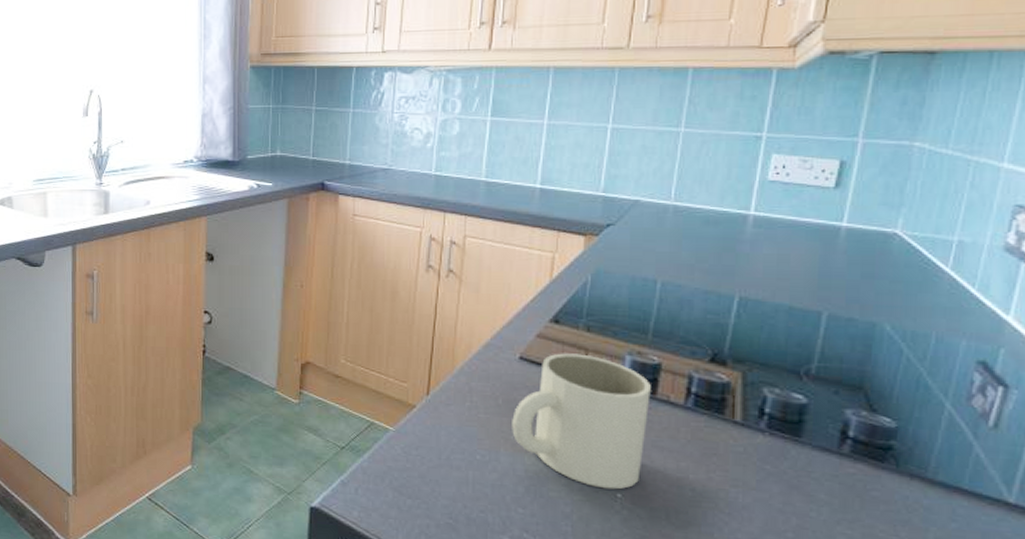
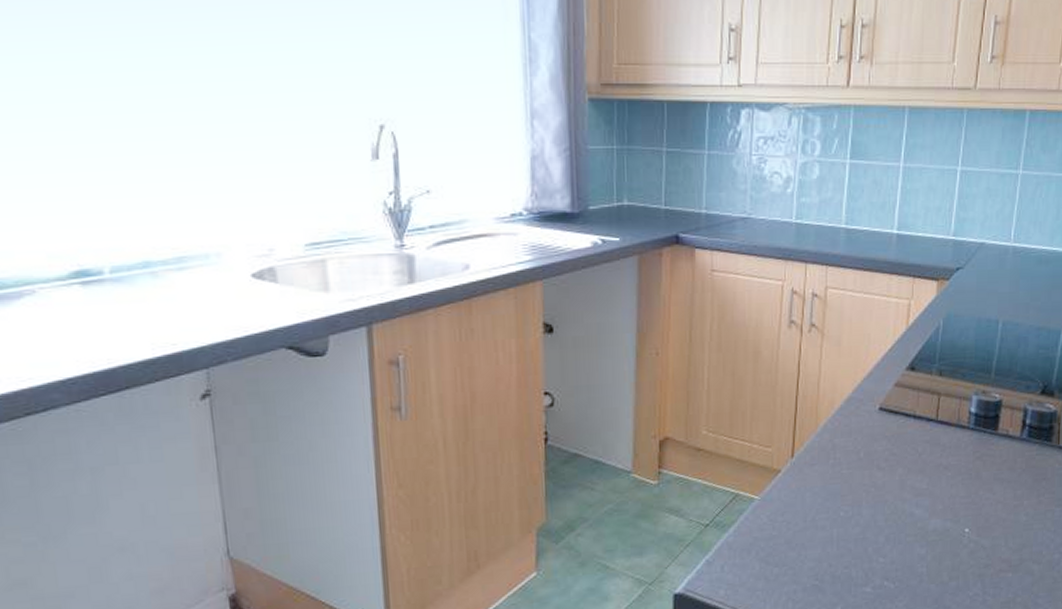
mug: present [512,353,651,490] -> none [873,398,993,526]

